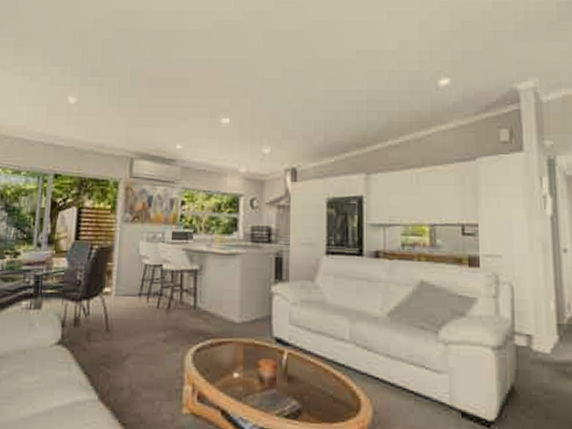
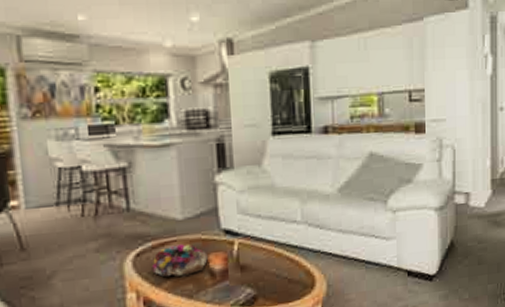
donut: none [208,346,259,377] -> present [152,244,208,278]

